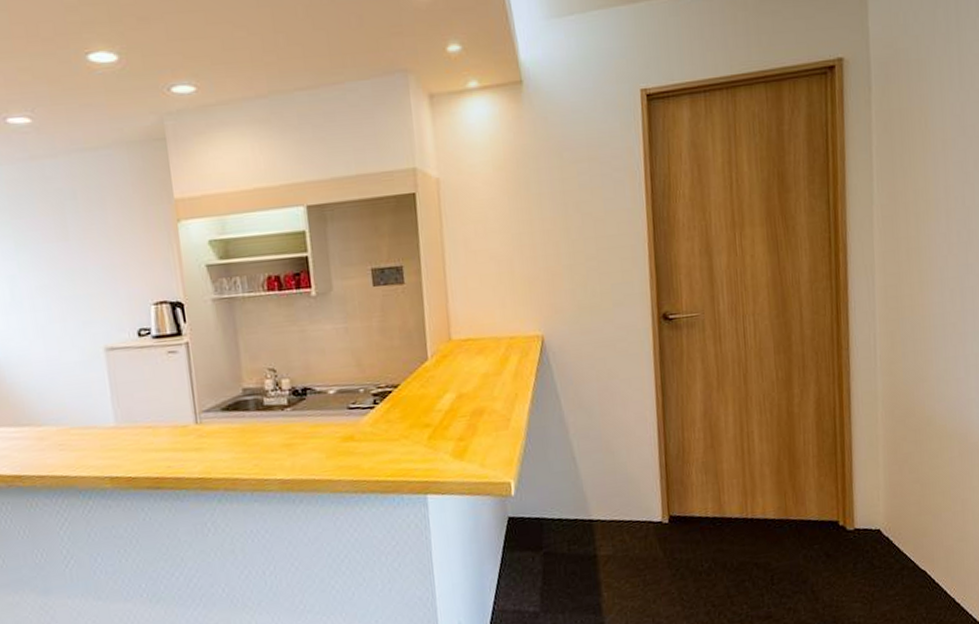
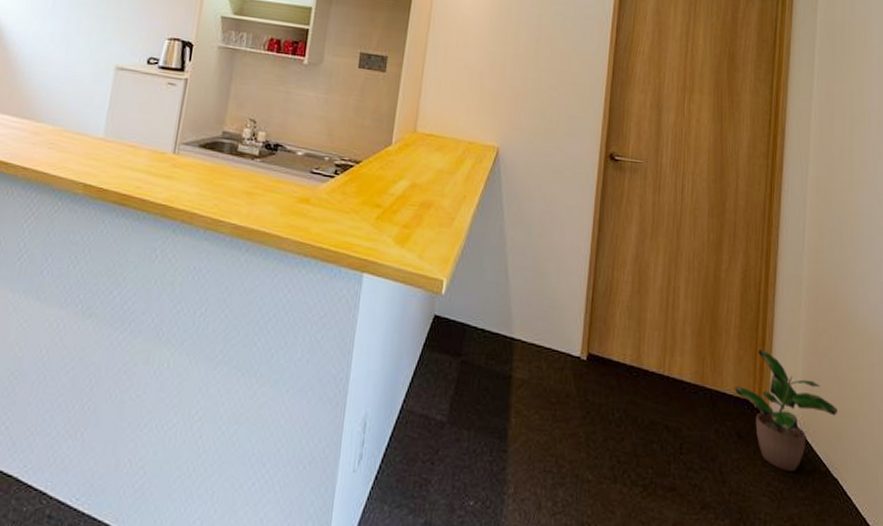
potted plant: none [819,471,923,576] -> present [735,349,839,471]

